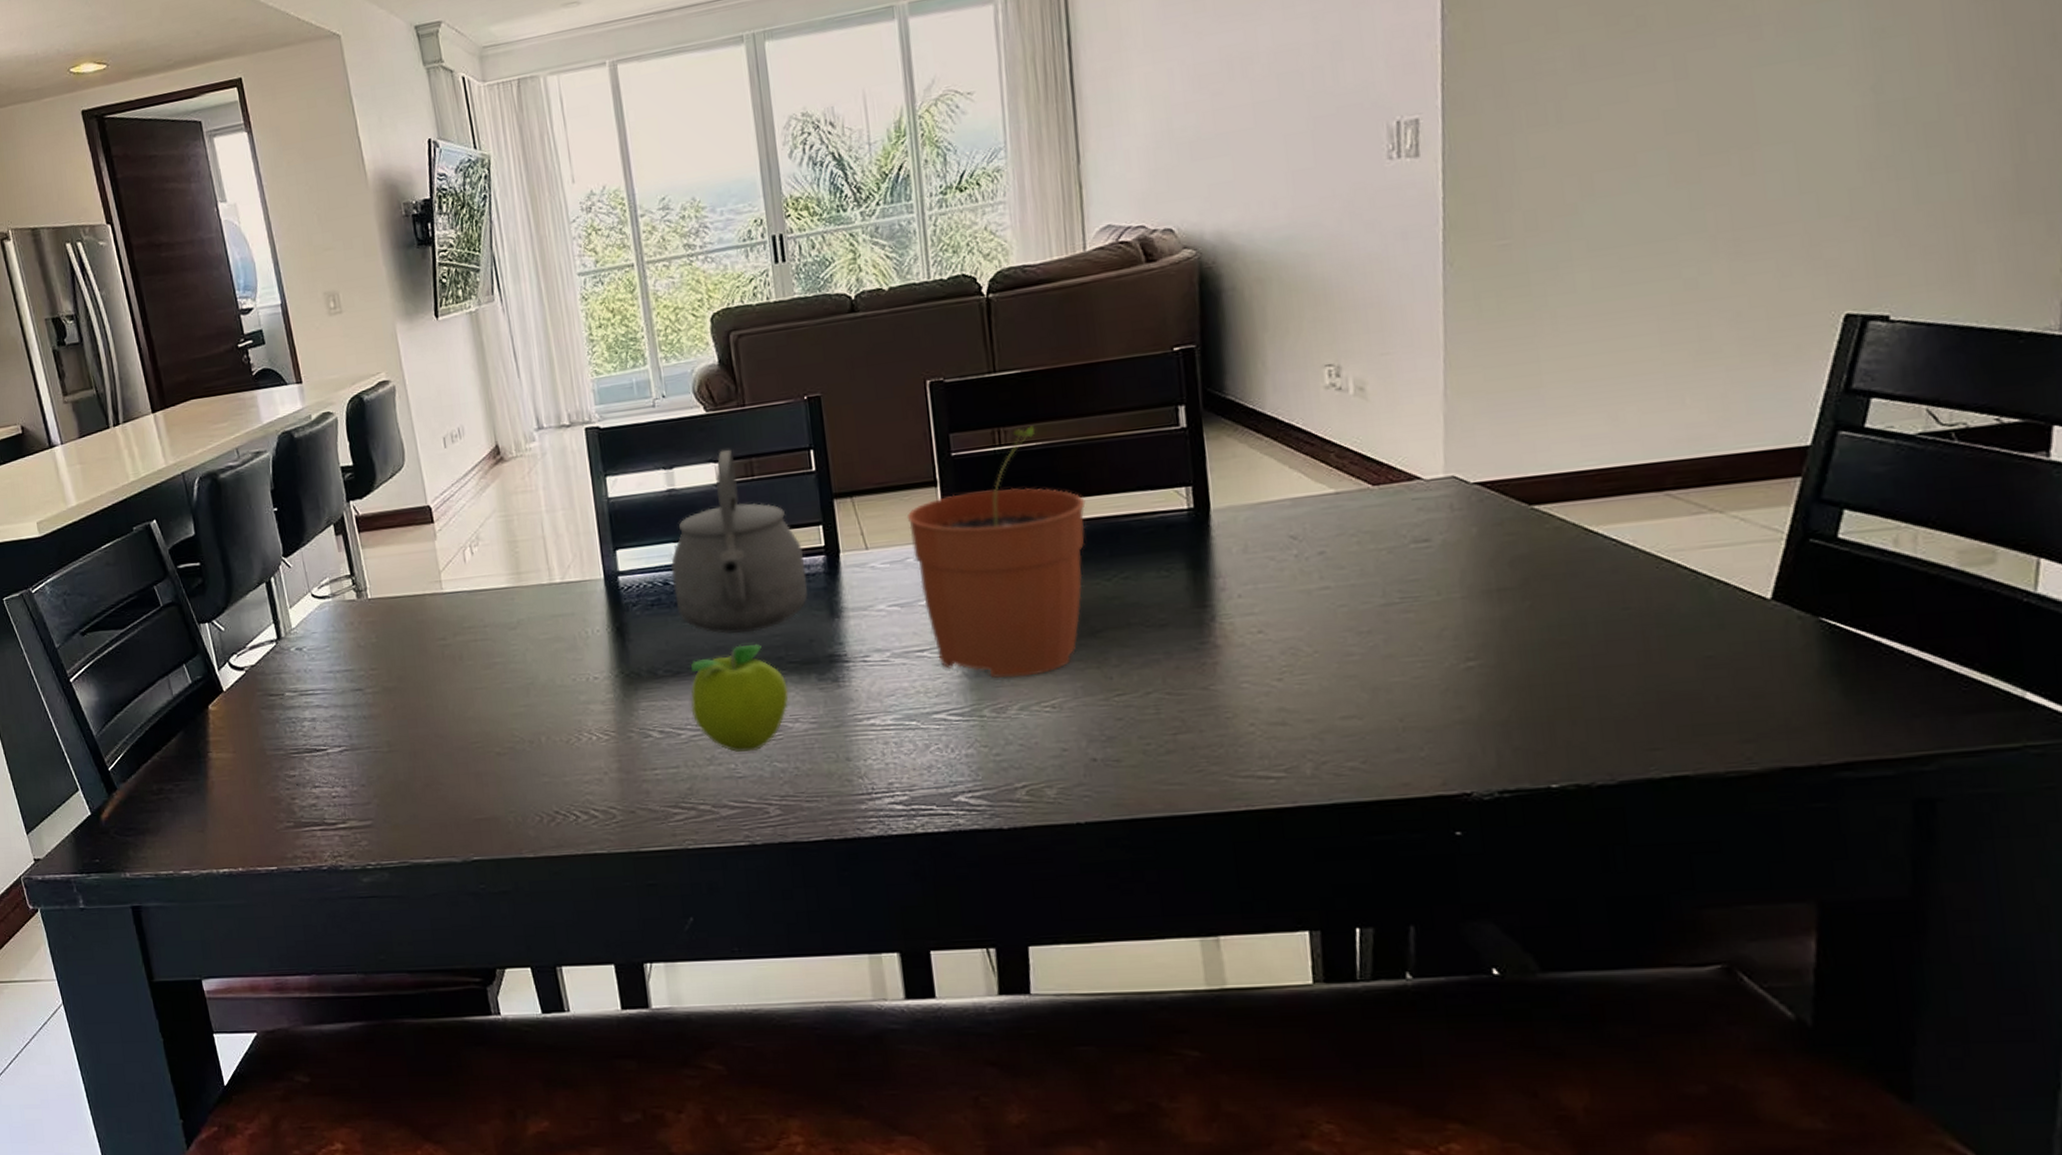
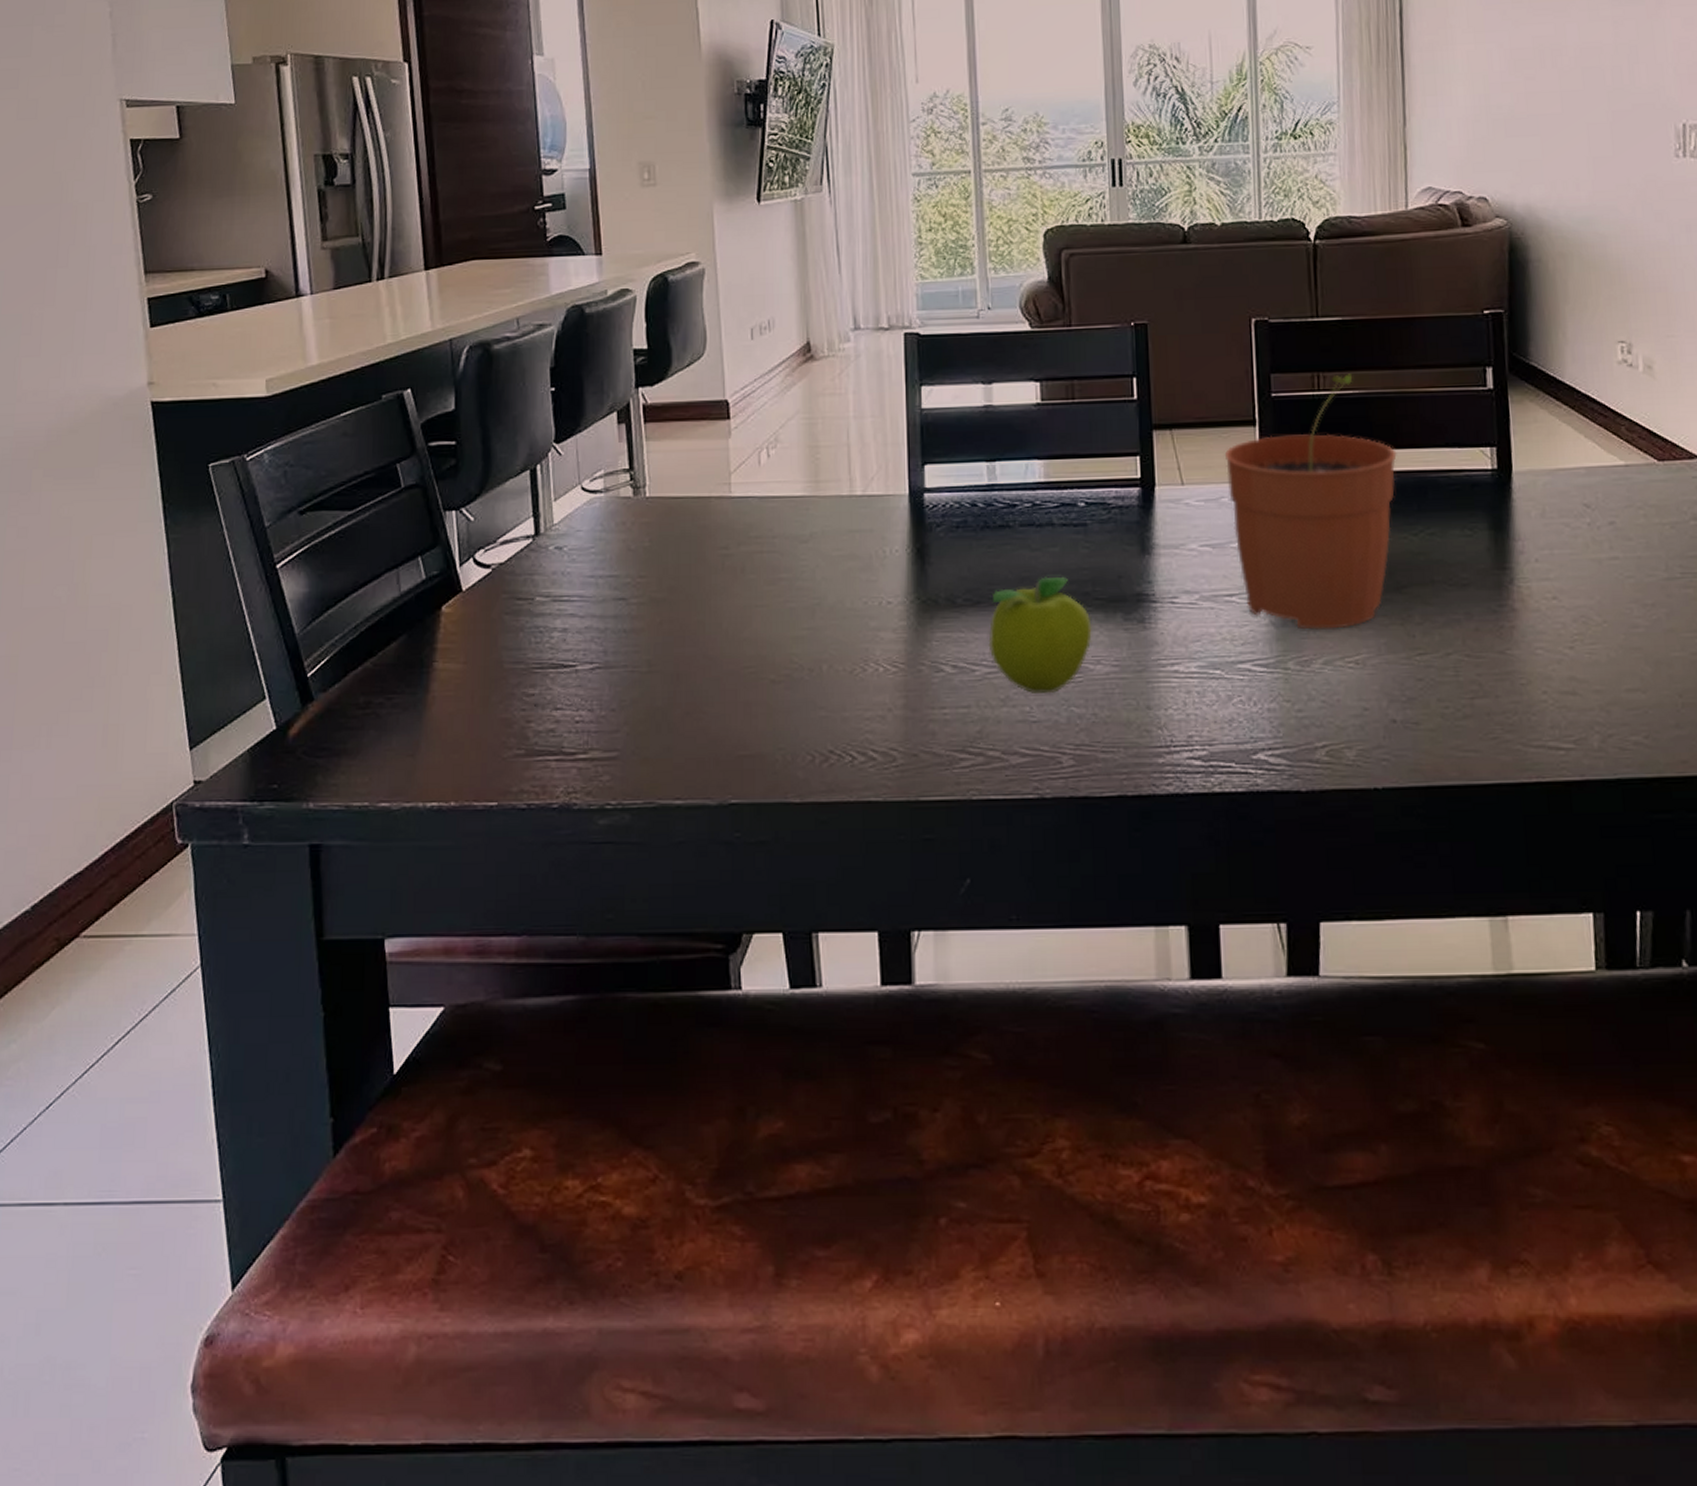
tea kettle: present [670,449,808,635] -> none [980,369,1120,565]

